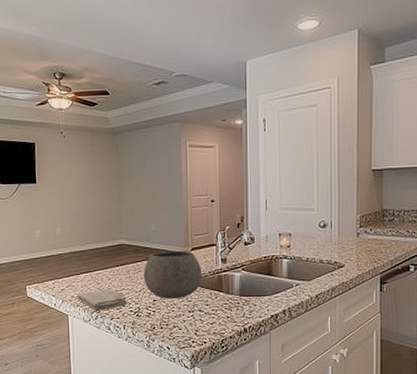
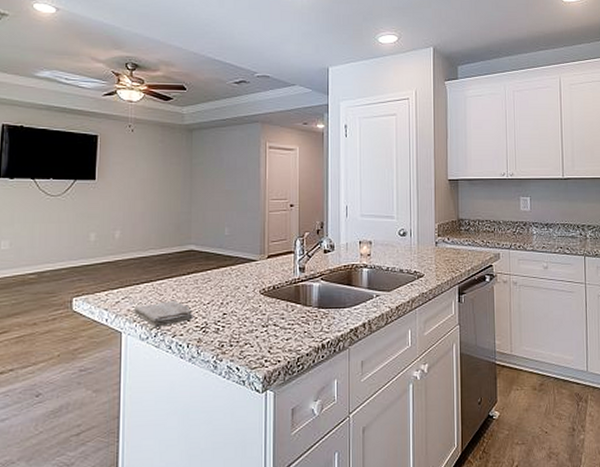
bowl: present [143,250,202,299] -> none [213,257,278,312]

